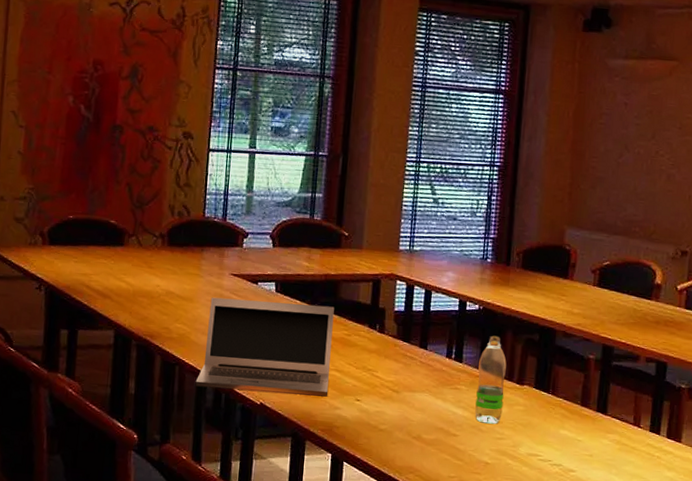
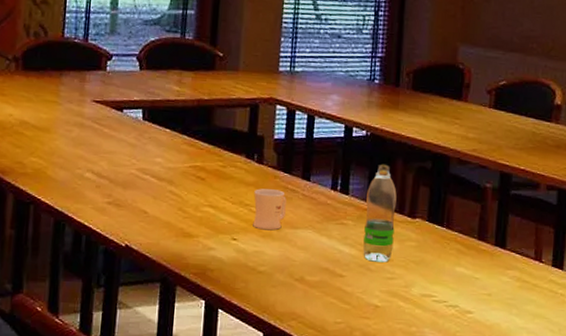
laptop: present [195,297,335,397] -> none [52,127,208,236]
mug: none [375,355,405,393] -> present [253,188,286,231]

